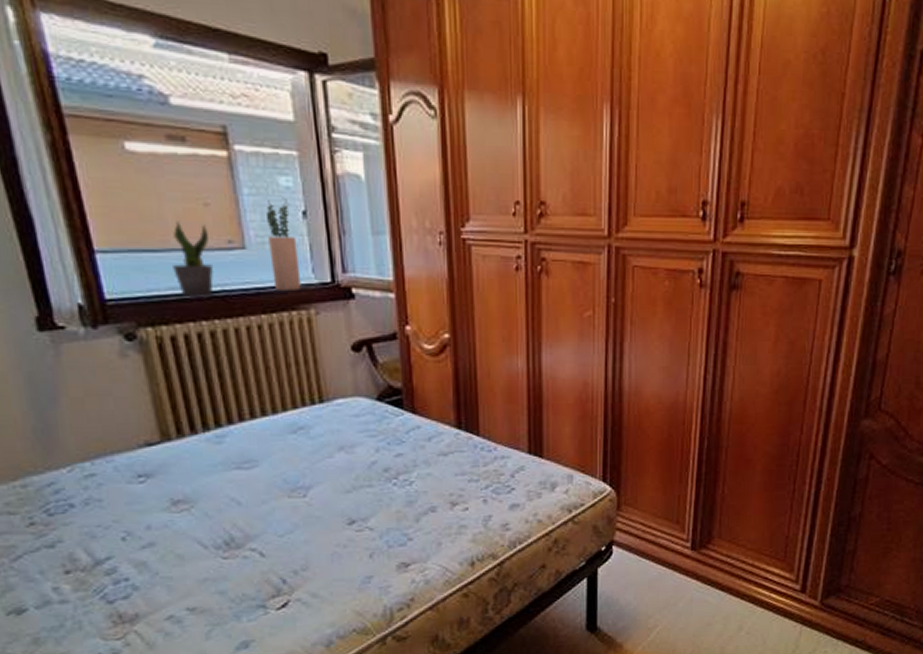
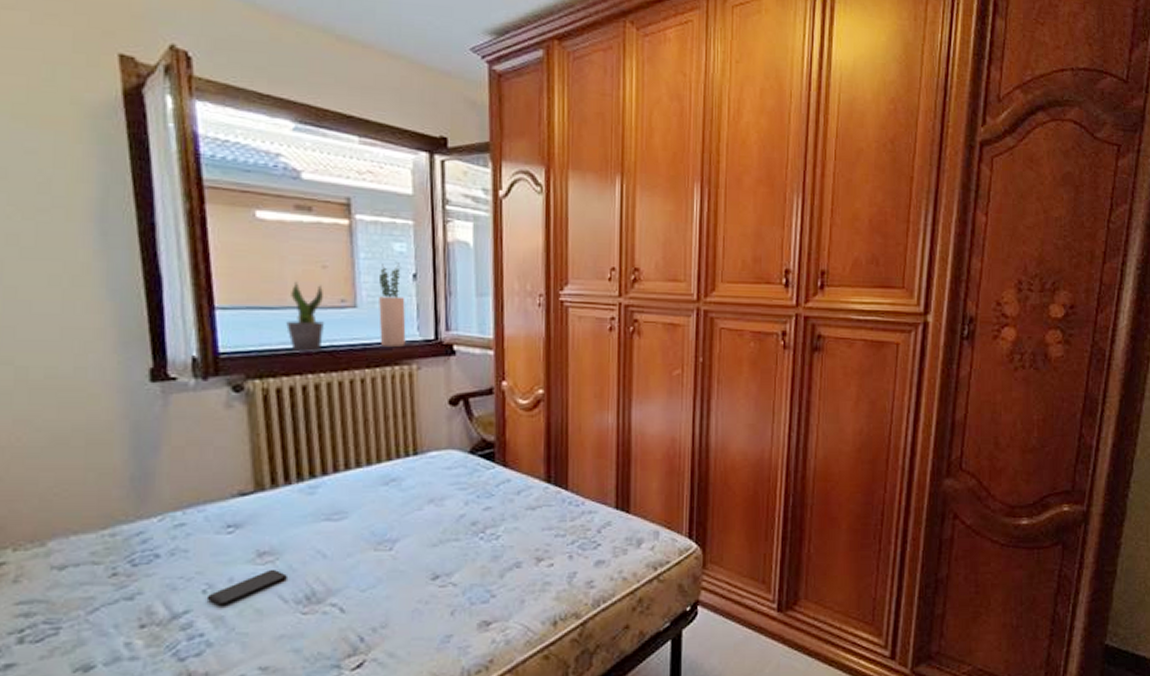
smartphone: none [126,516,204,553] -> present [206,569,287,607]

